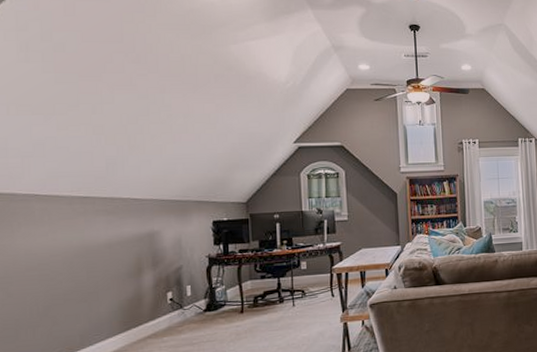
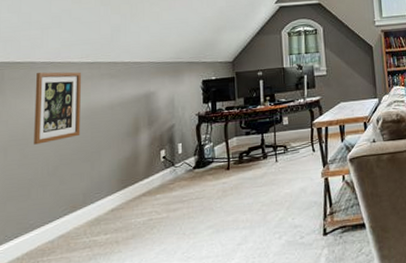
wall art: none [17,205,74,284] -> present [34,72,82,145]

